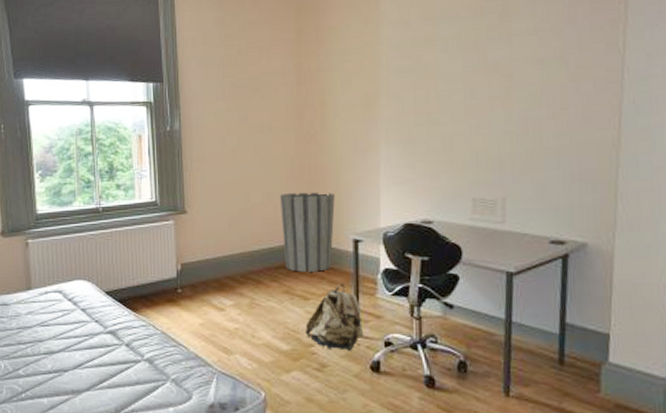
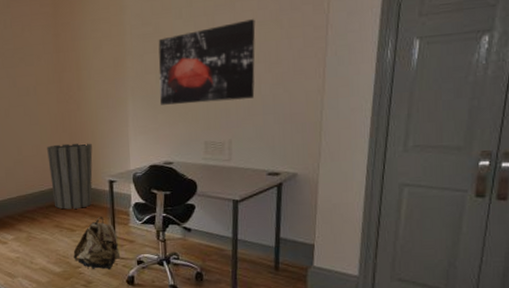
wall art: none [418,57,536,152] -> present [158,19,256,105]

